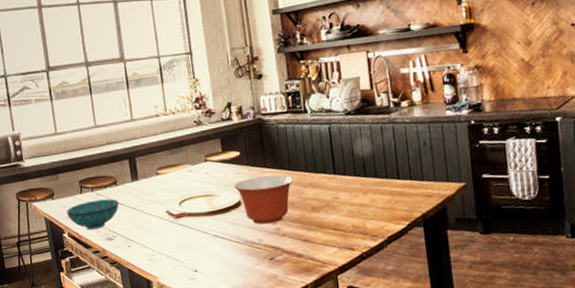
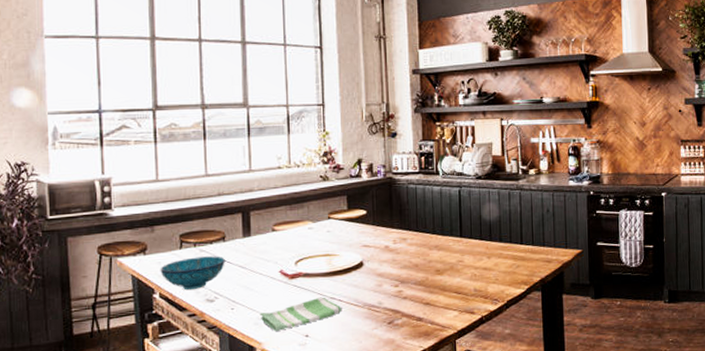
dish towel: none [152,234,226,266] -> present [259,296,342,331]
mixing bowl: present [234,175,294,224] -> none [357,236,419,287]

